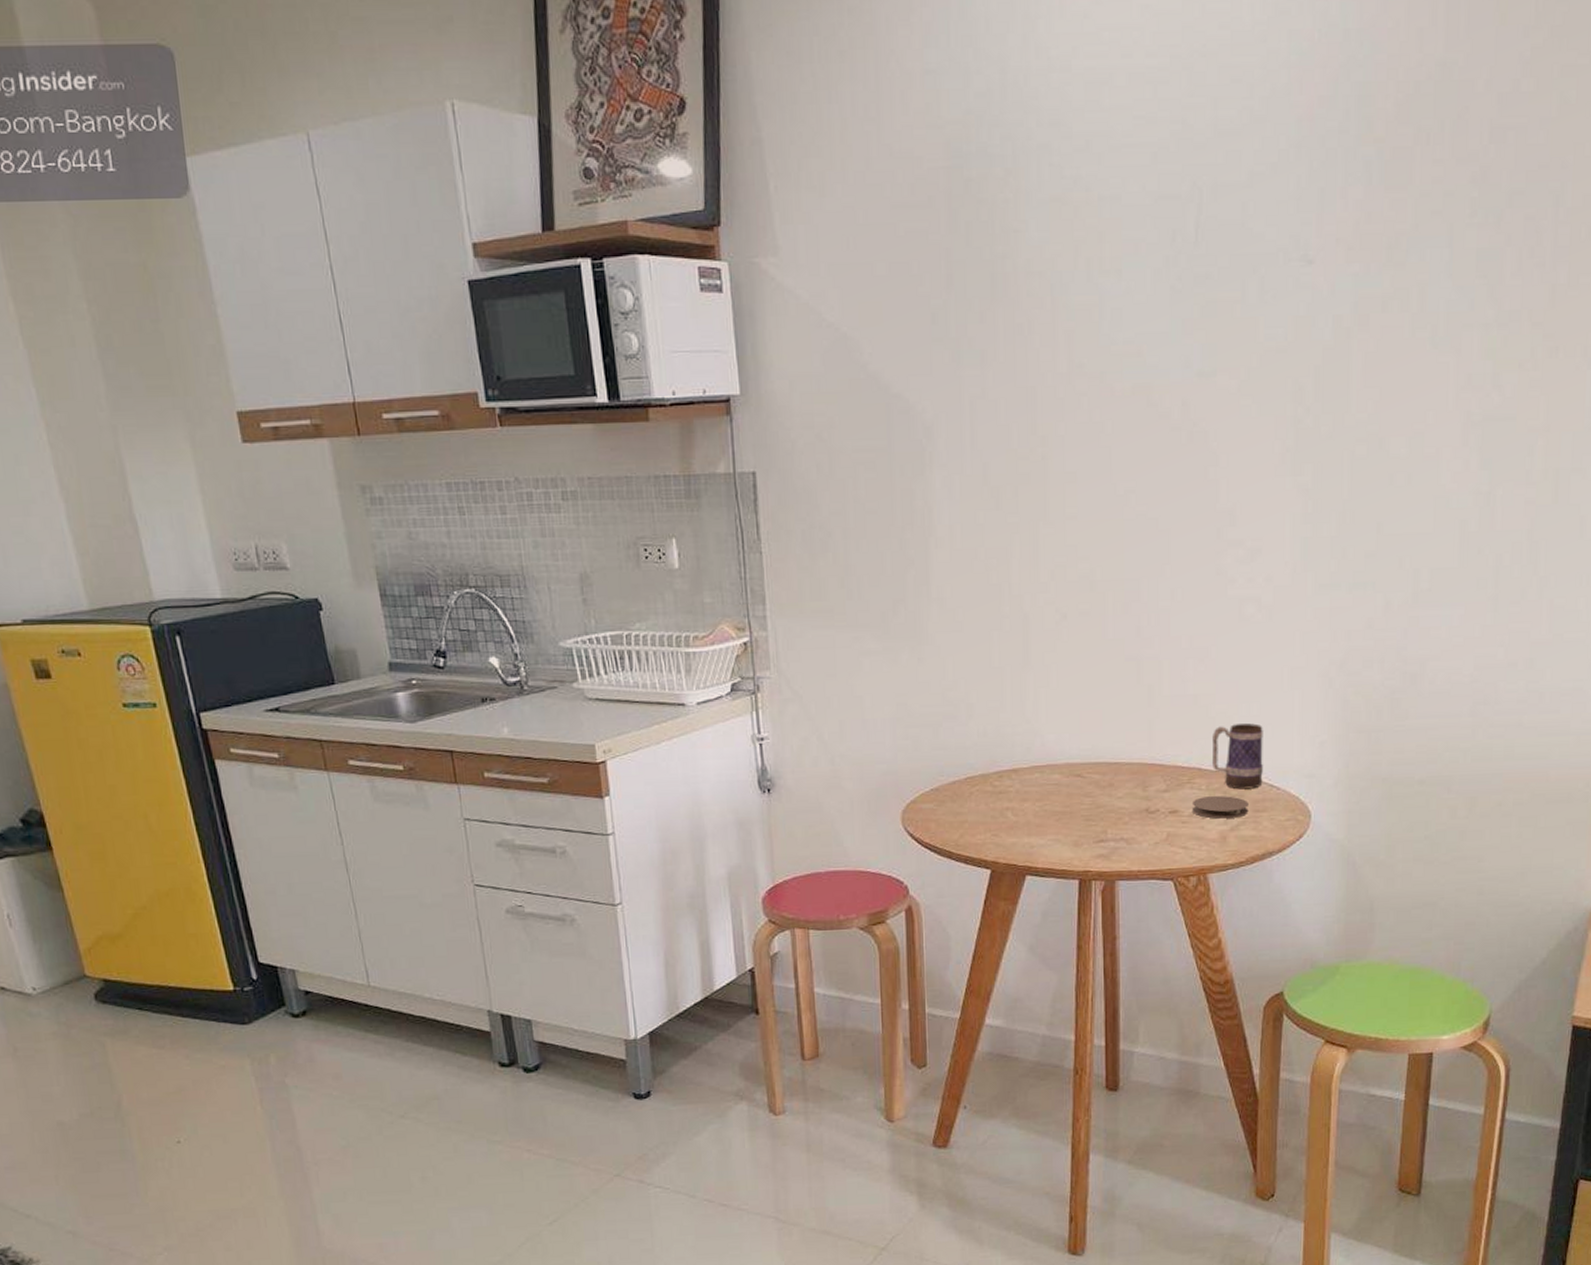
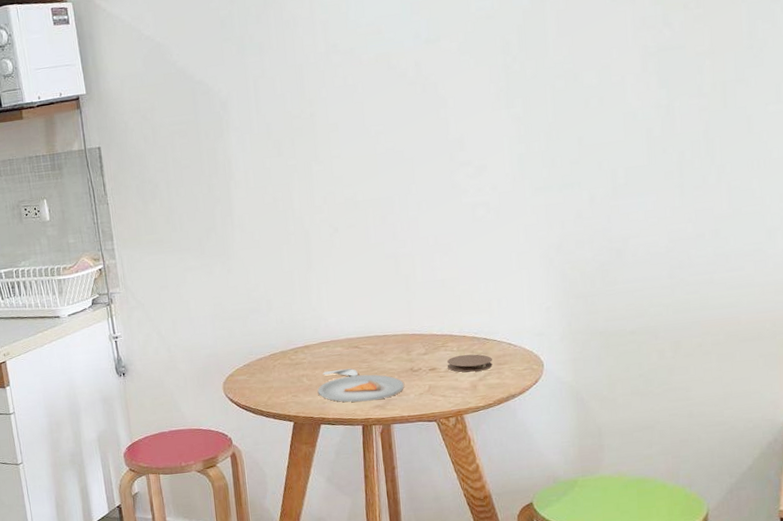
dinner plate: none [1025,803,1136,849] -> present [317,368,404,402]
mug: present [1211,723,1263,790] -> none [458,297,502,349]

